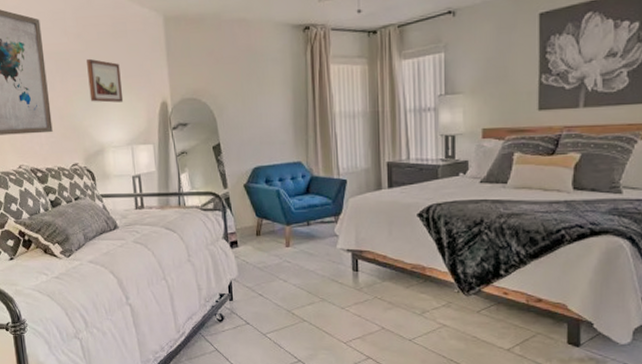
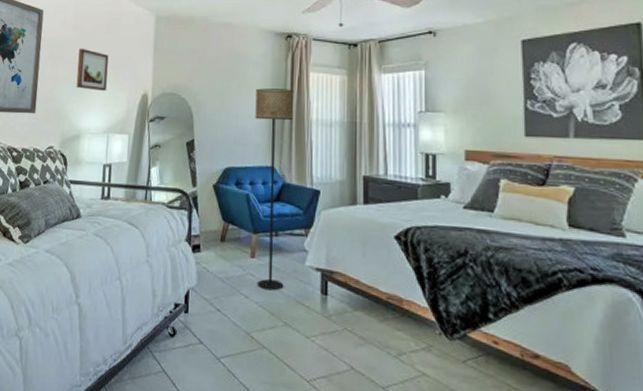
floor lamp: none [277,84,319,273] -> present [255,88,294,291]

